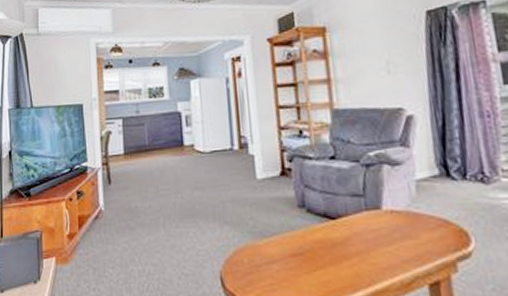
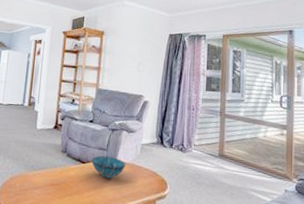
decorative bowl: none [344,204,398,236] -> present [92,155,126,178]

